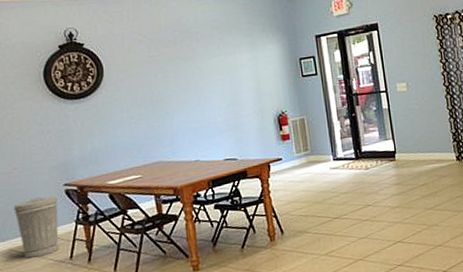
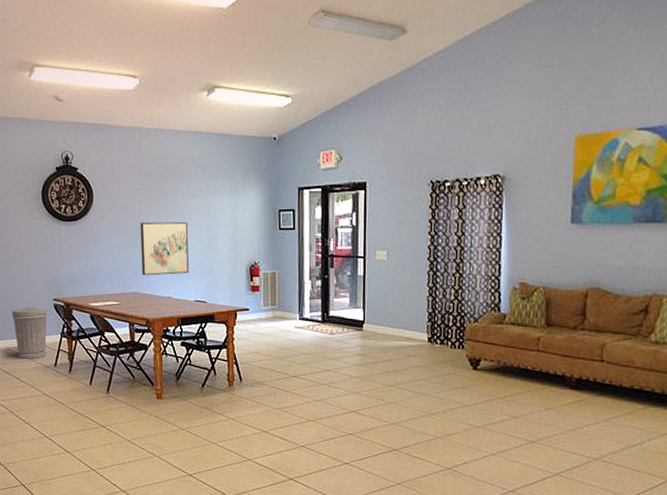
wall art: none [158,83,216,143] -> present [140,222,190,276]

